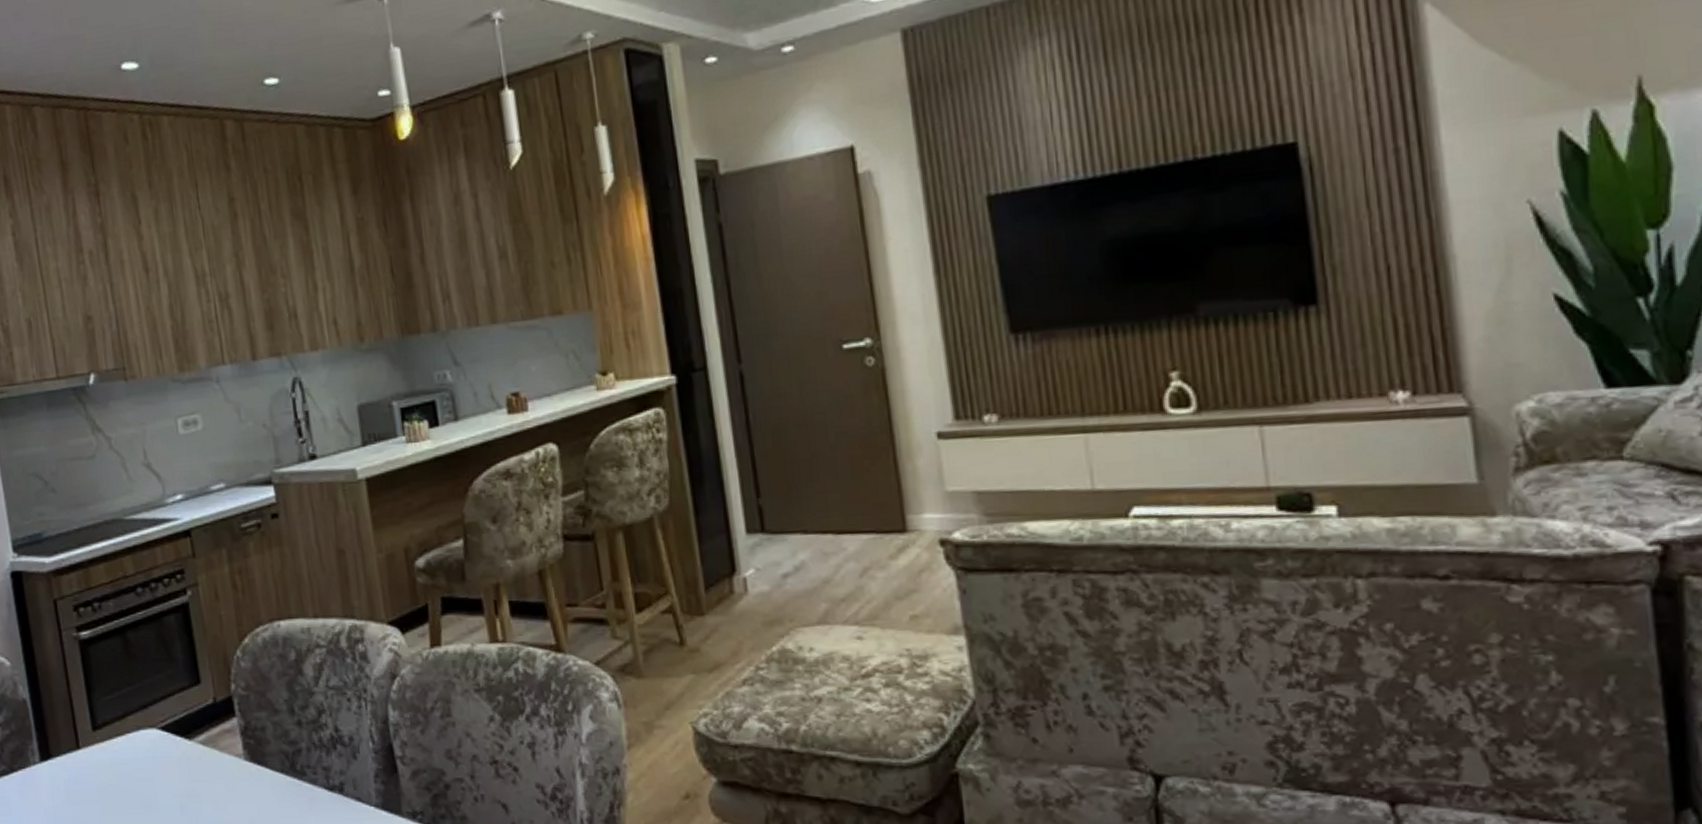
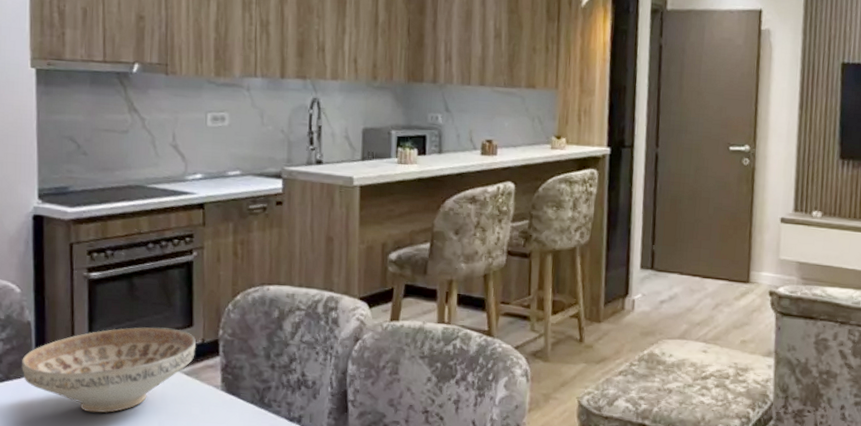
decorative bowl: none [23,688,209,802] -> present [22,327,197,413]

